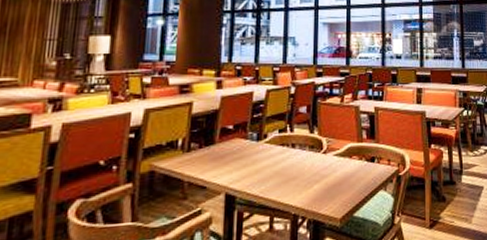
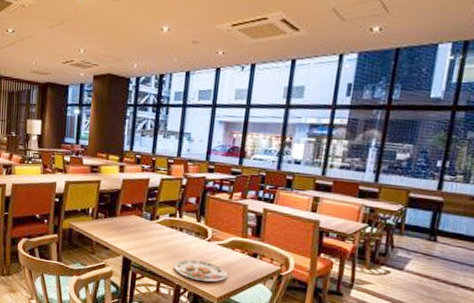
plate: none [288,177,349,203] -> present [174,259,228,282]

